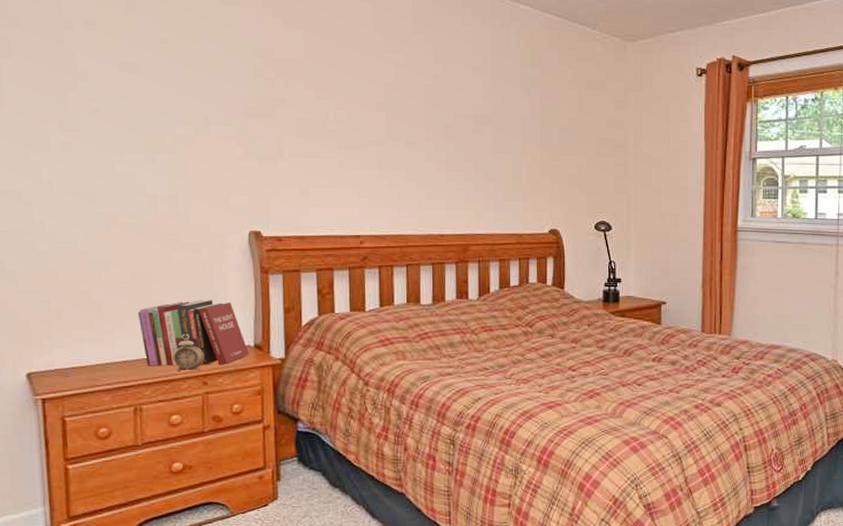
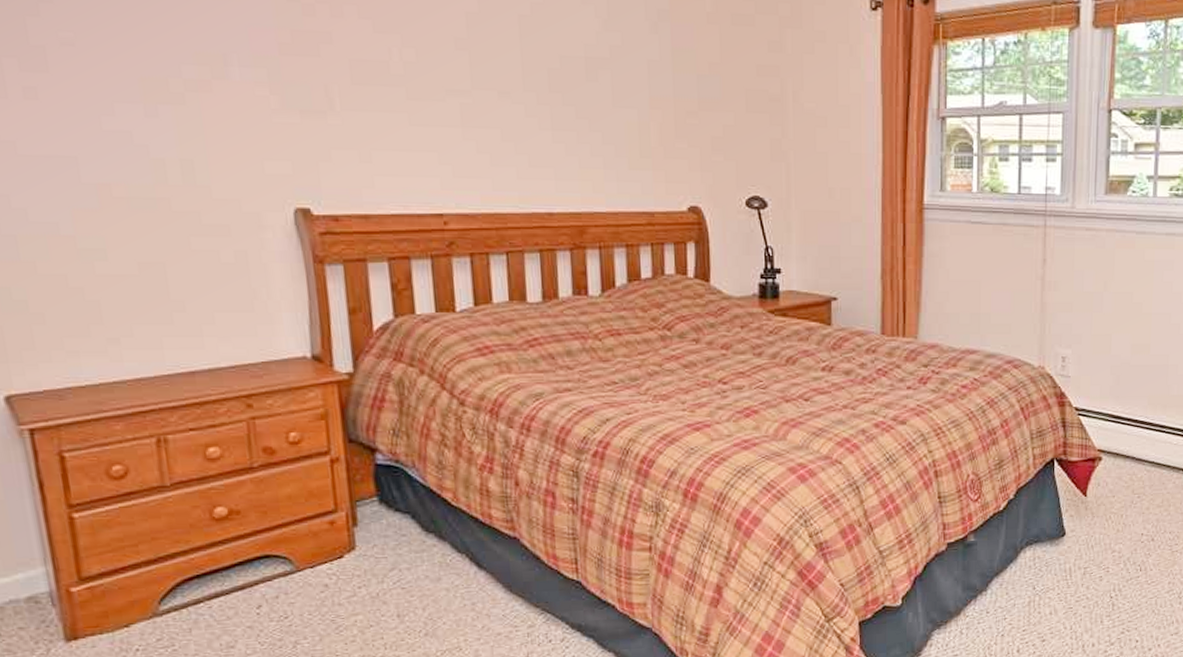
books: present [137,300,249,366] -> none [150,299,306,385]
alarm clock: present [173,333,204,372] -> none [203,342,246,392]

